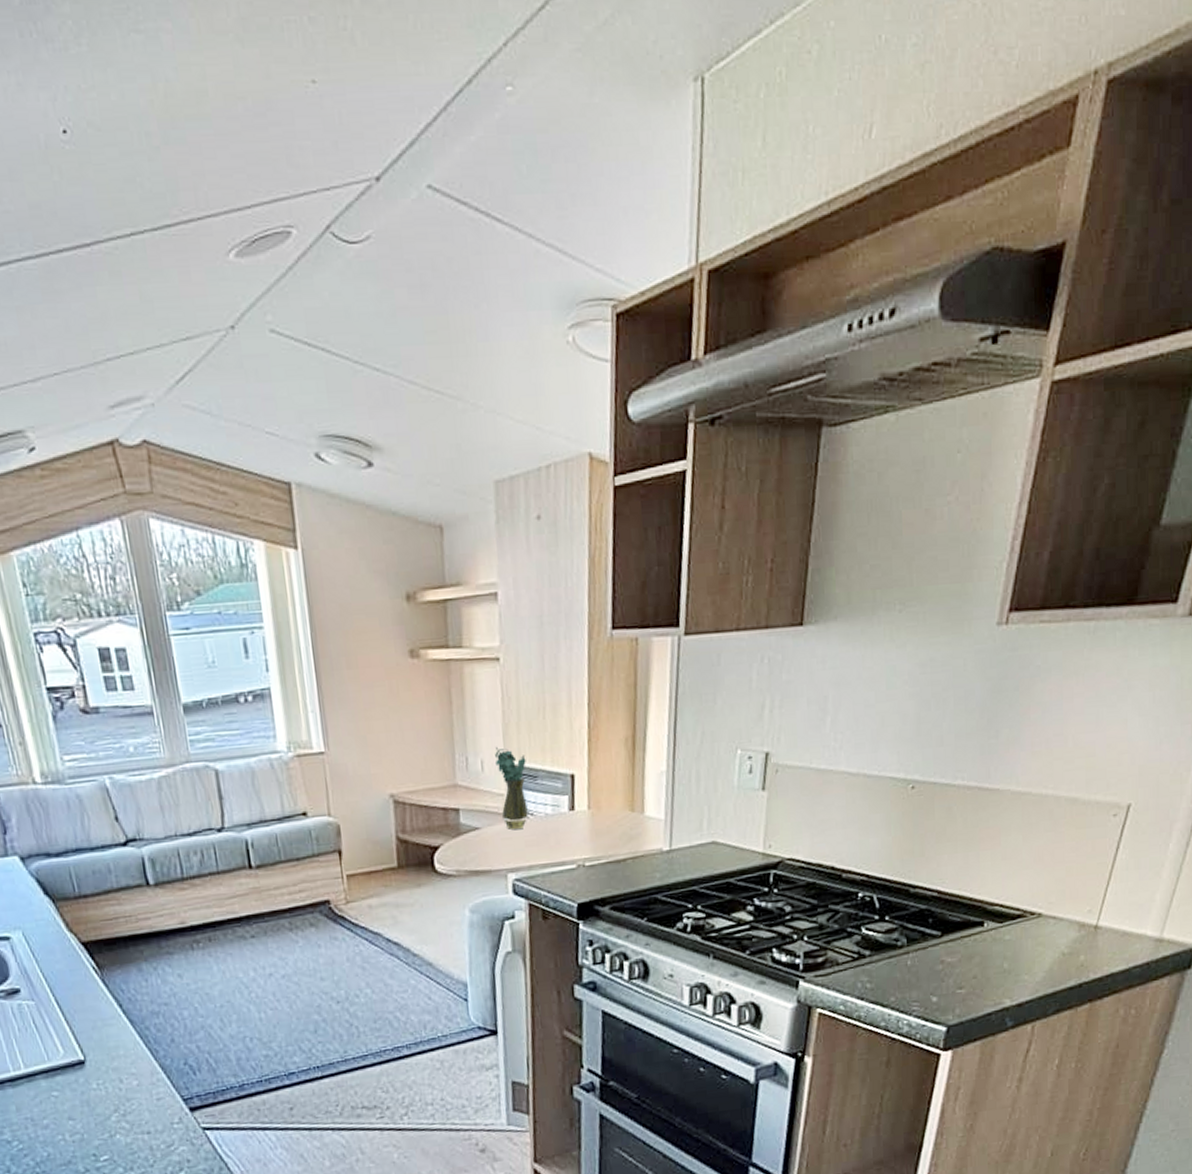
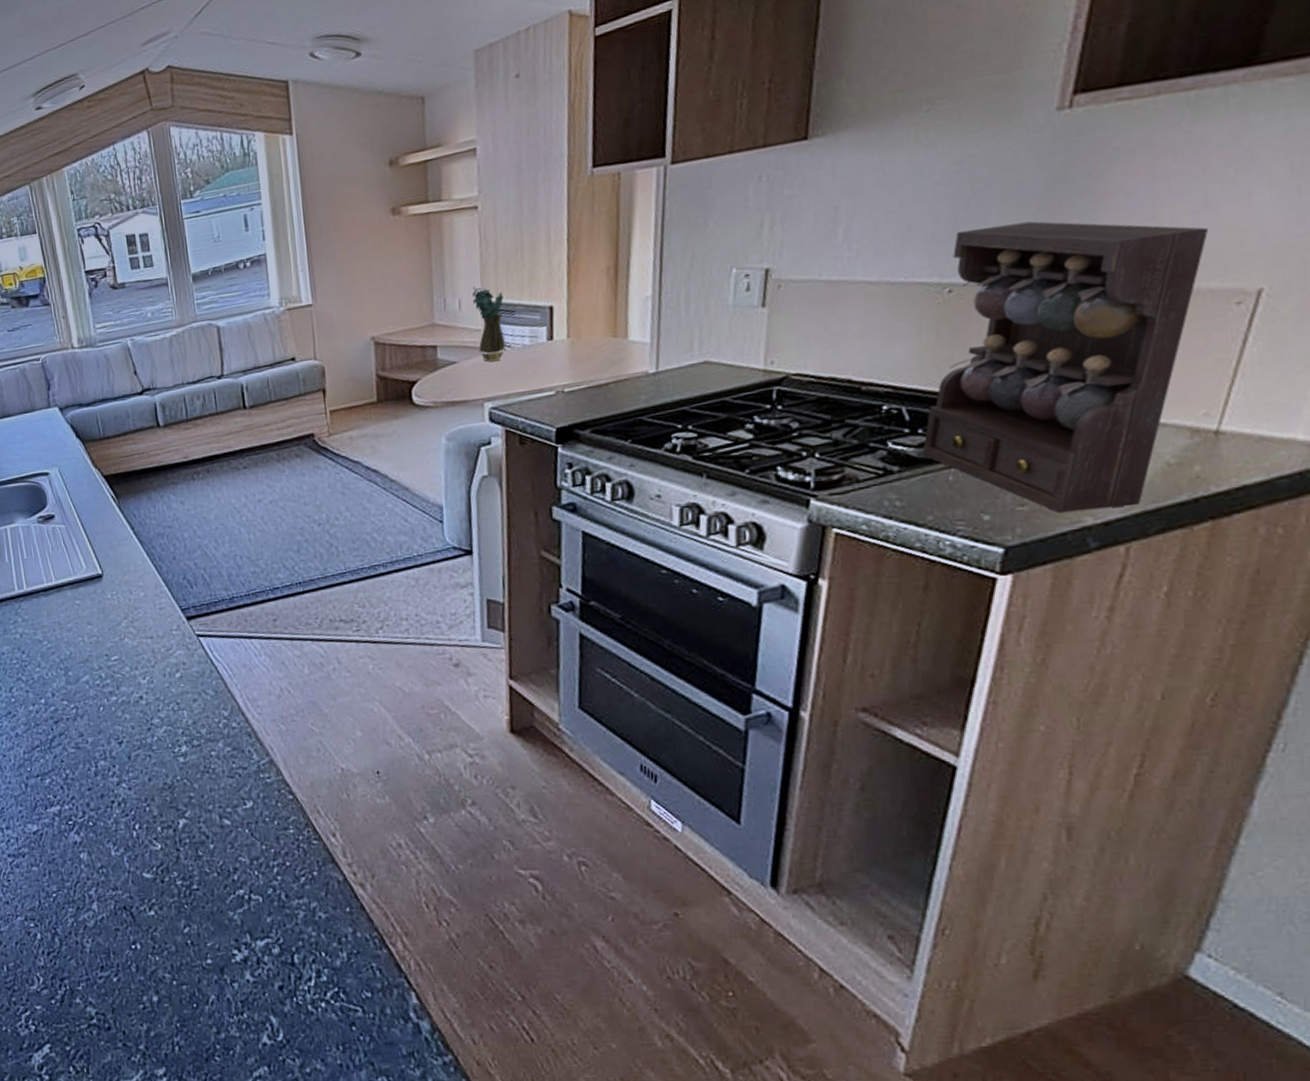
spice rack: none [888,727,1098,995] -> present [922,221,1210,512]

